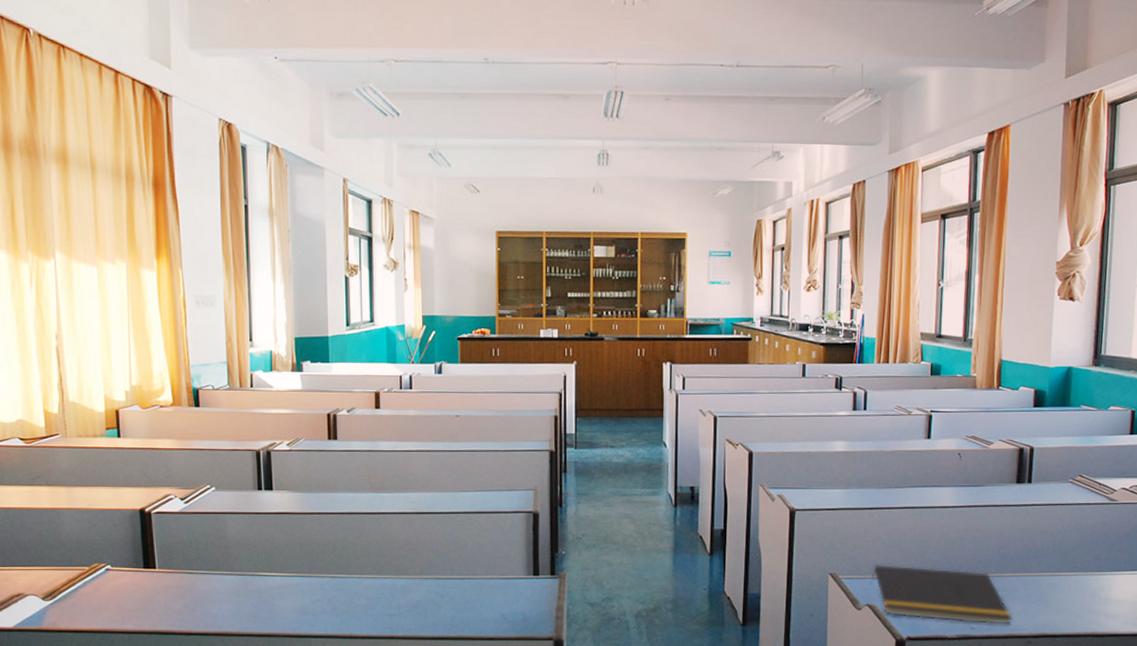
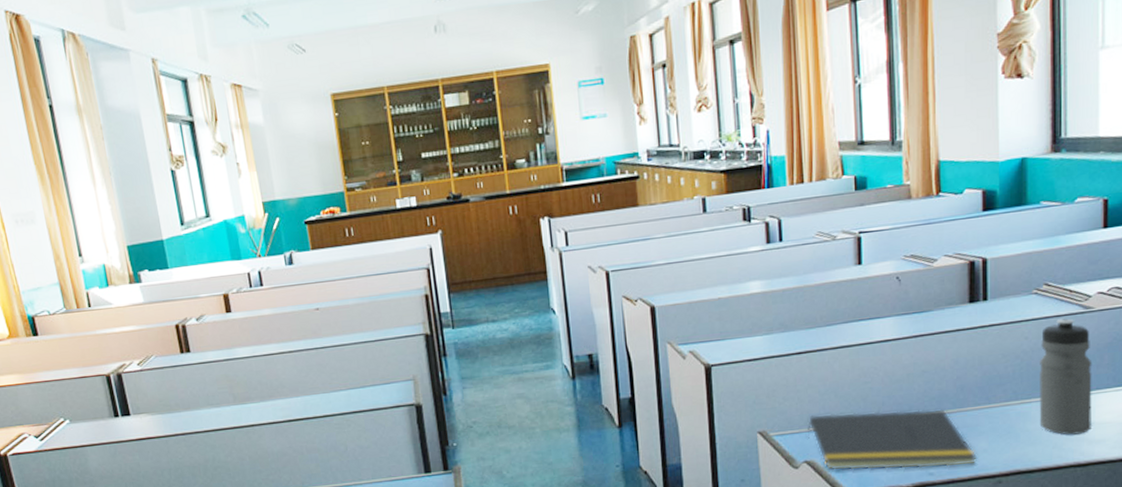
water bottle: none [1066,507,1113,608] -> present [1039,318,1092,435]

